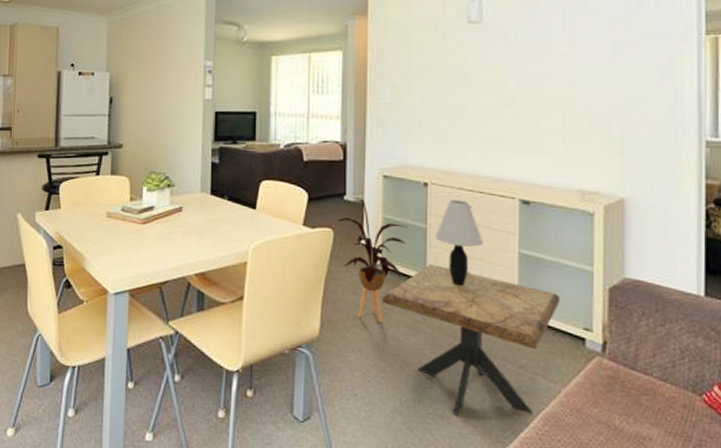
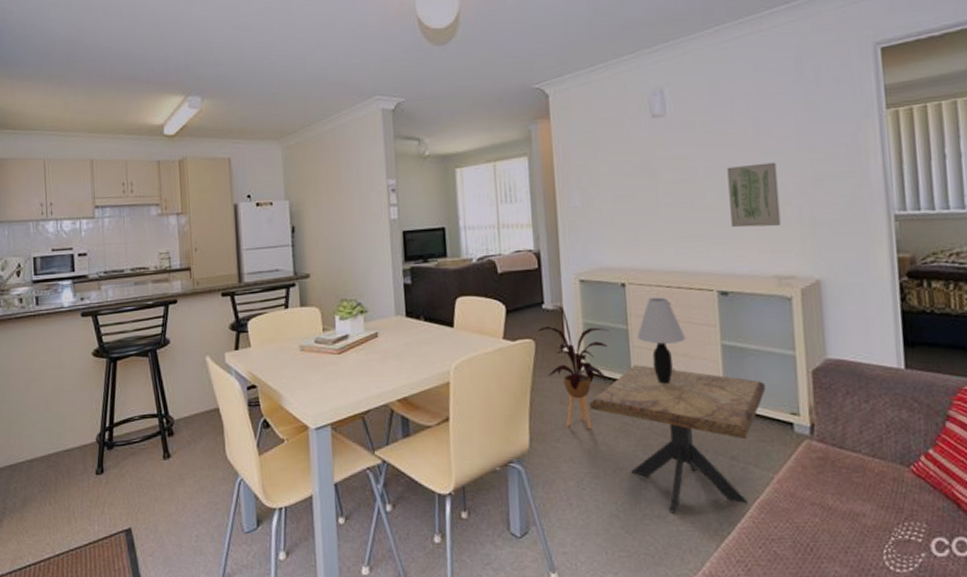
wall art: none [539,77,589,142] -> present [727,162,781,228]

